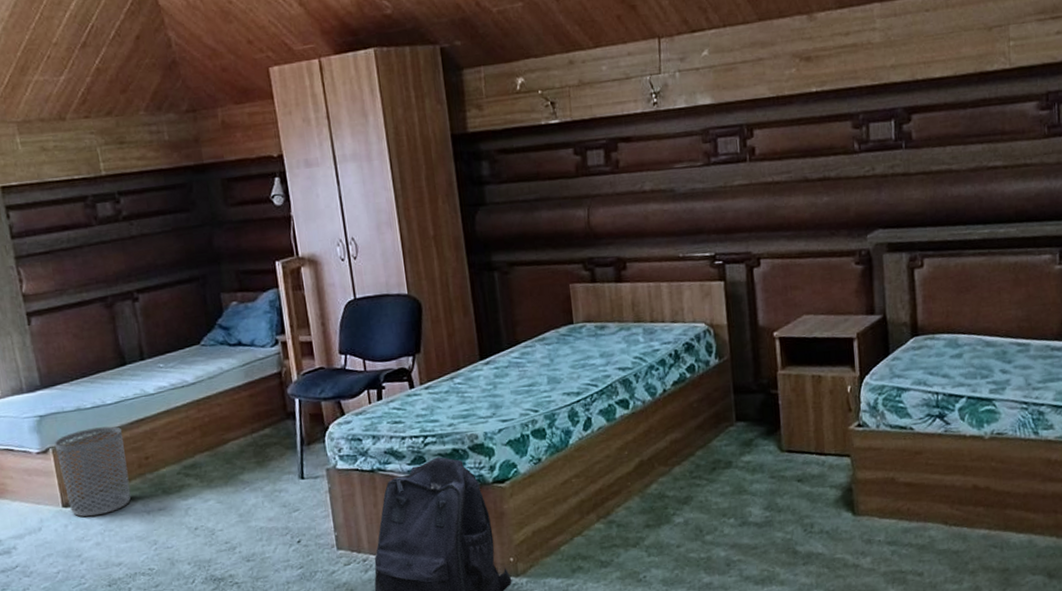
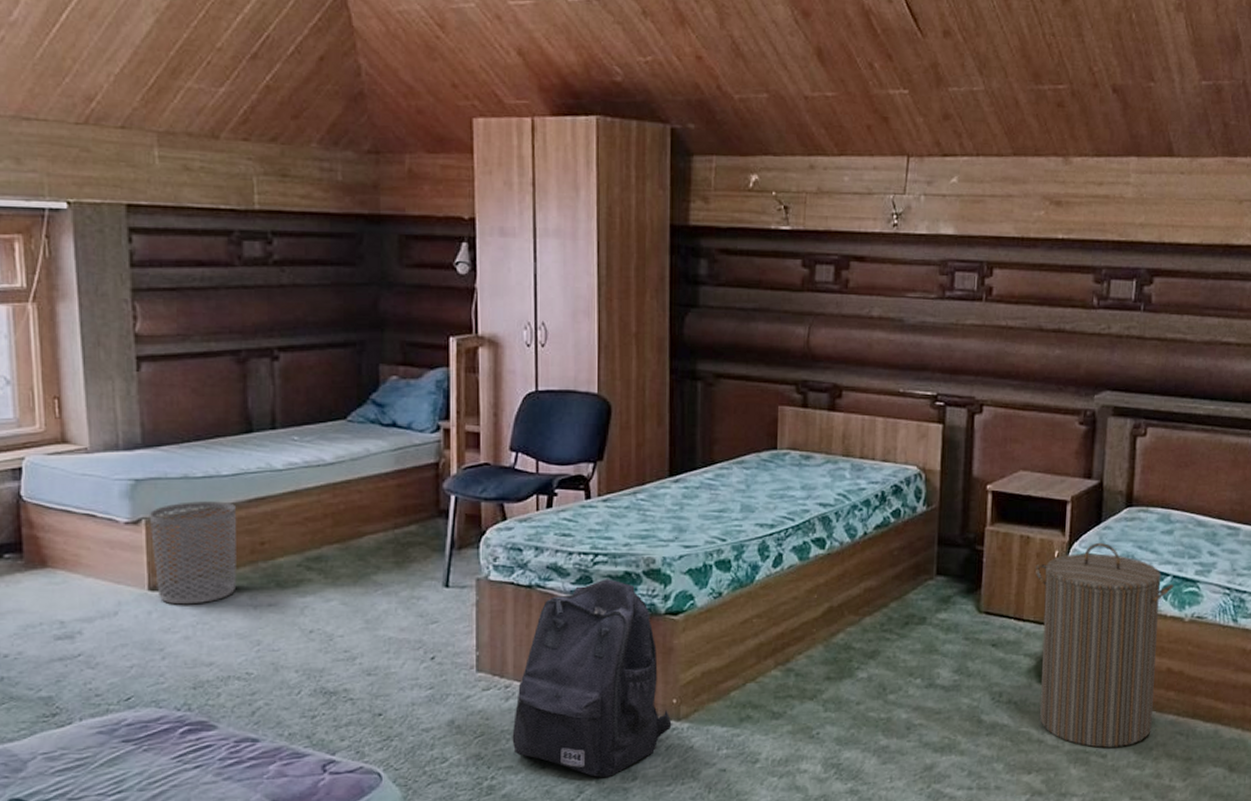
laundry hamper: none [830,373,970,567] -> present [1035,543,1174,748]

